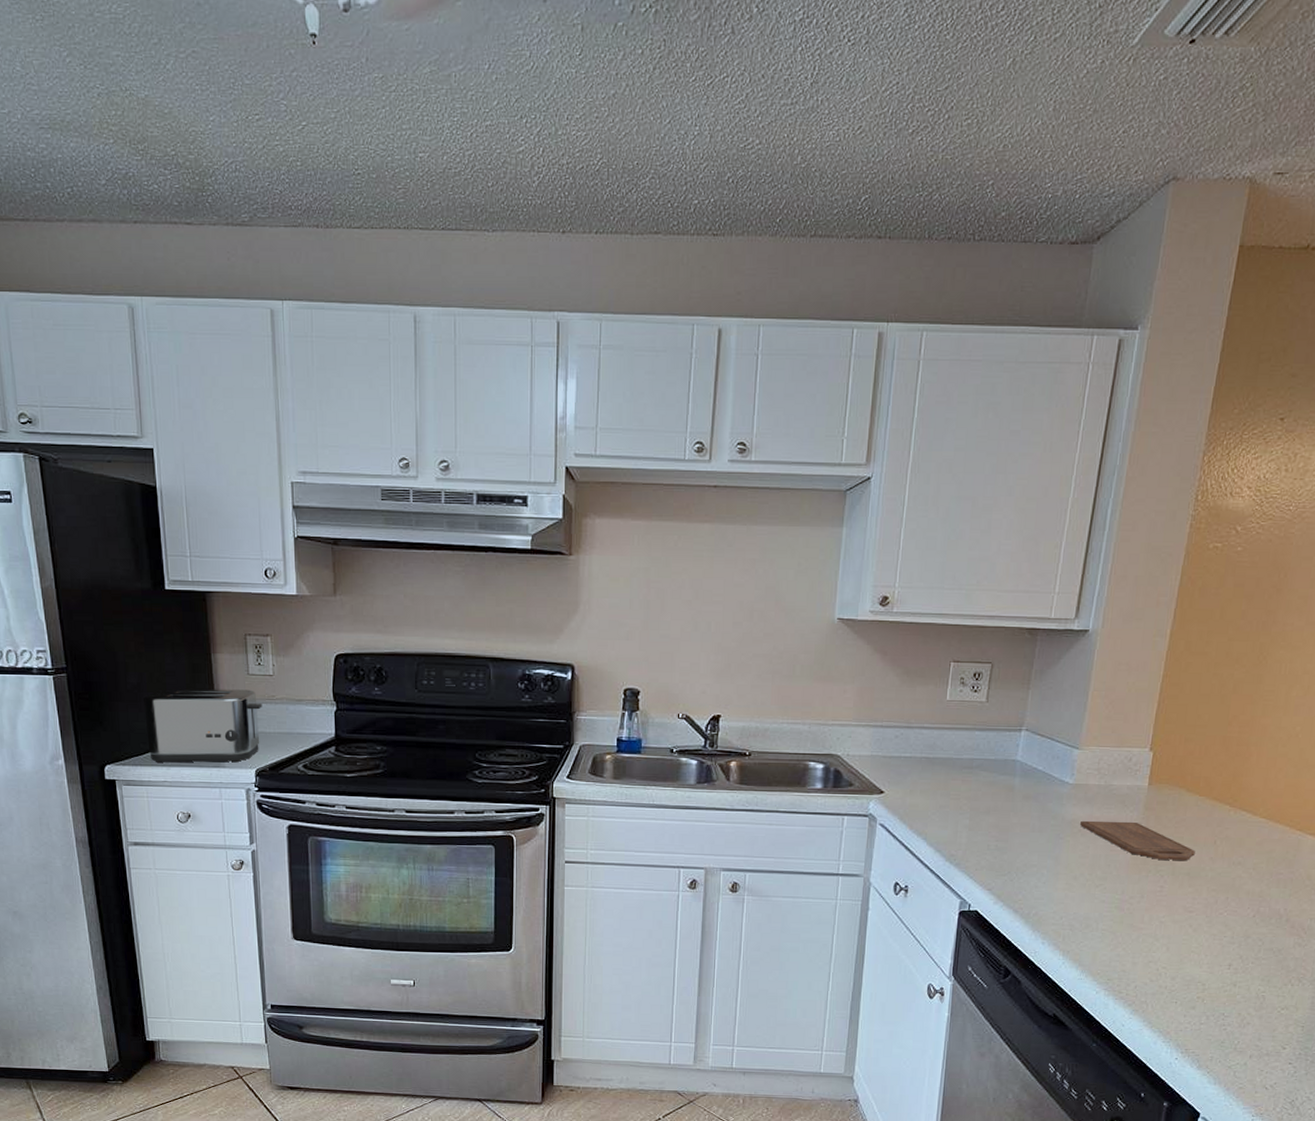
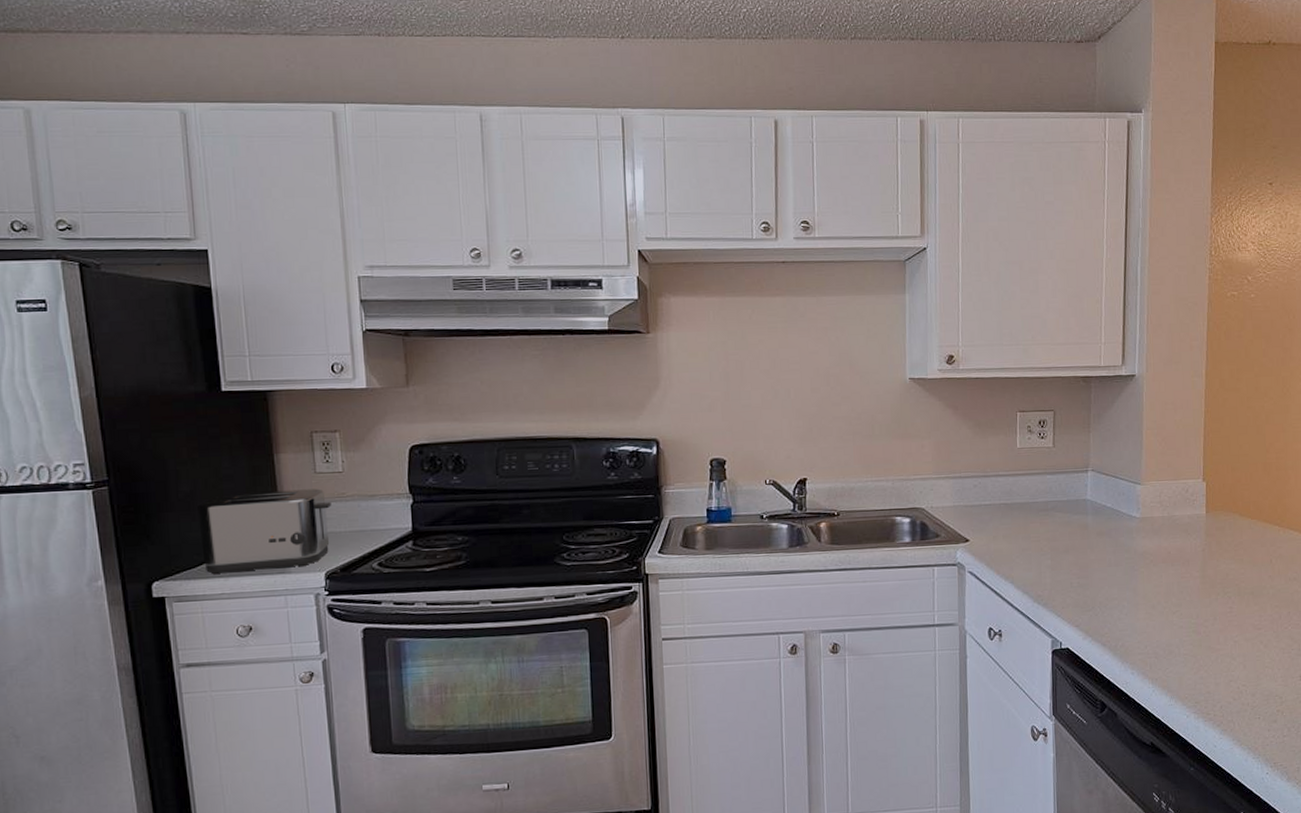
cutting board: present [1080,820,1195,860] -> none [1151,548,1255,582]

